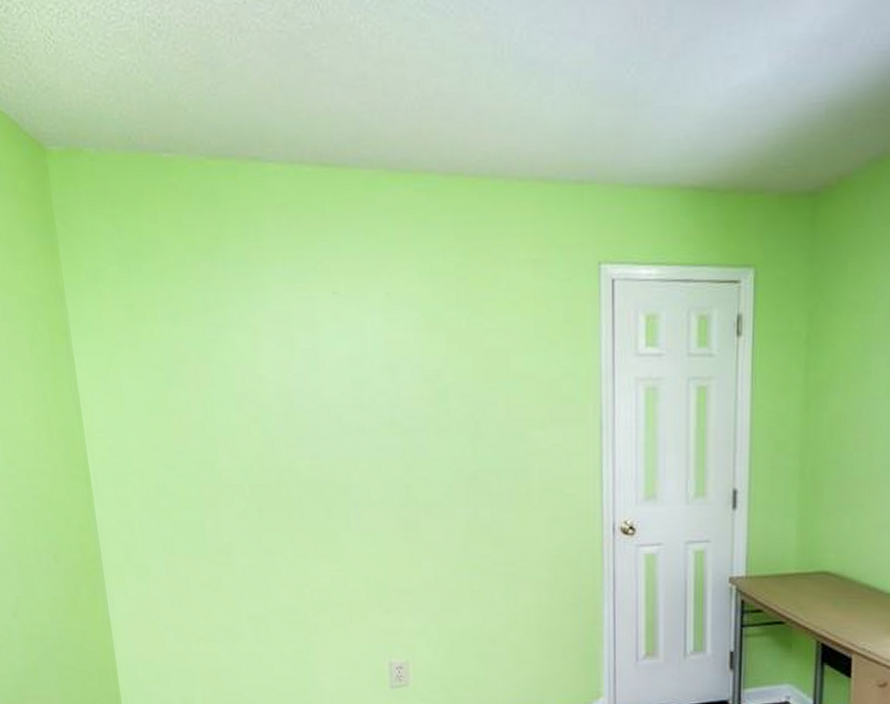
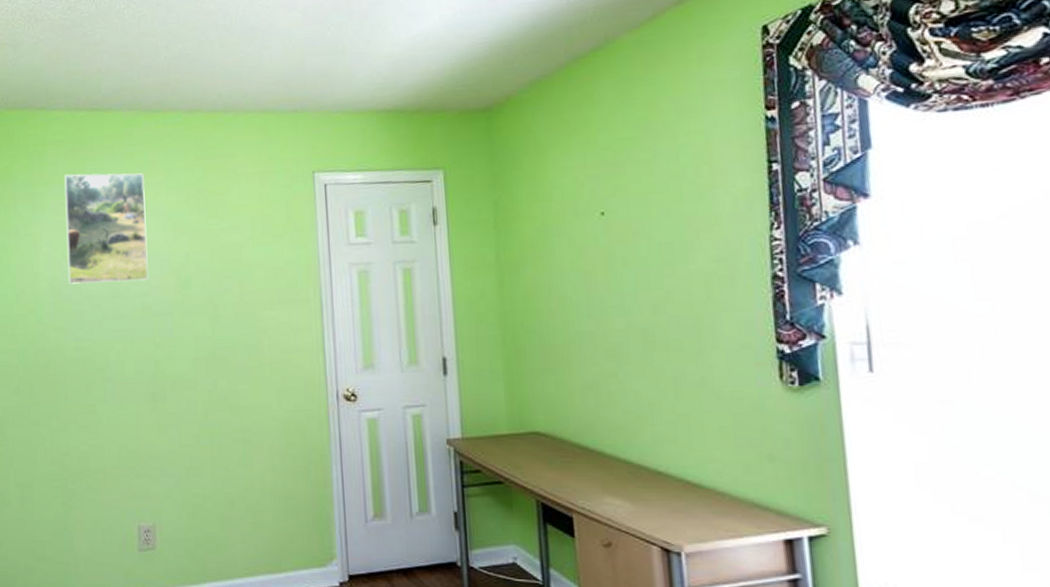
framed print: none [288,250,398,391] -> present [64,172,149,284]

